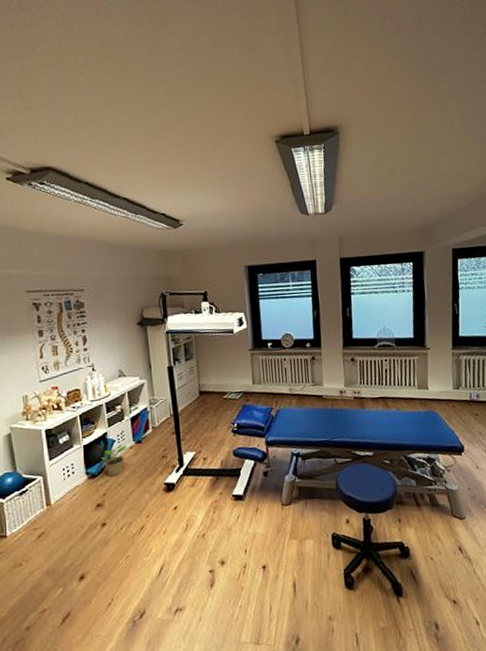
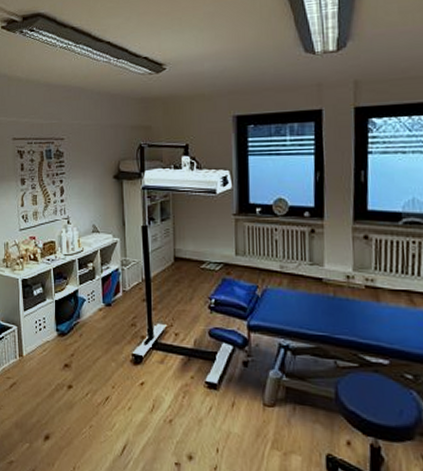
potted plant: present [101,444,128,477] -> none [71,304,97,338]

